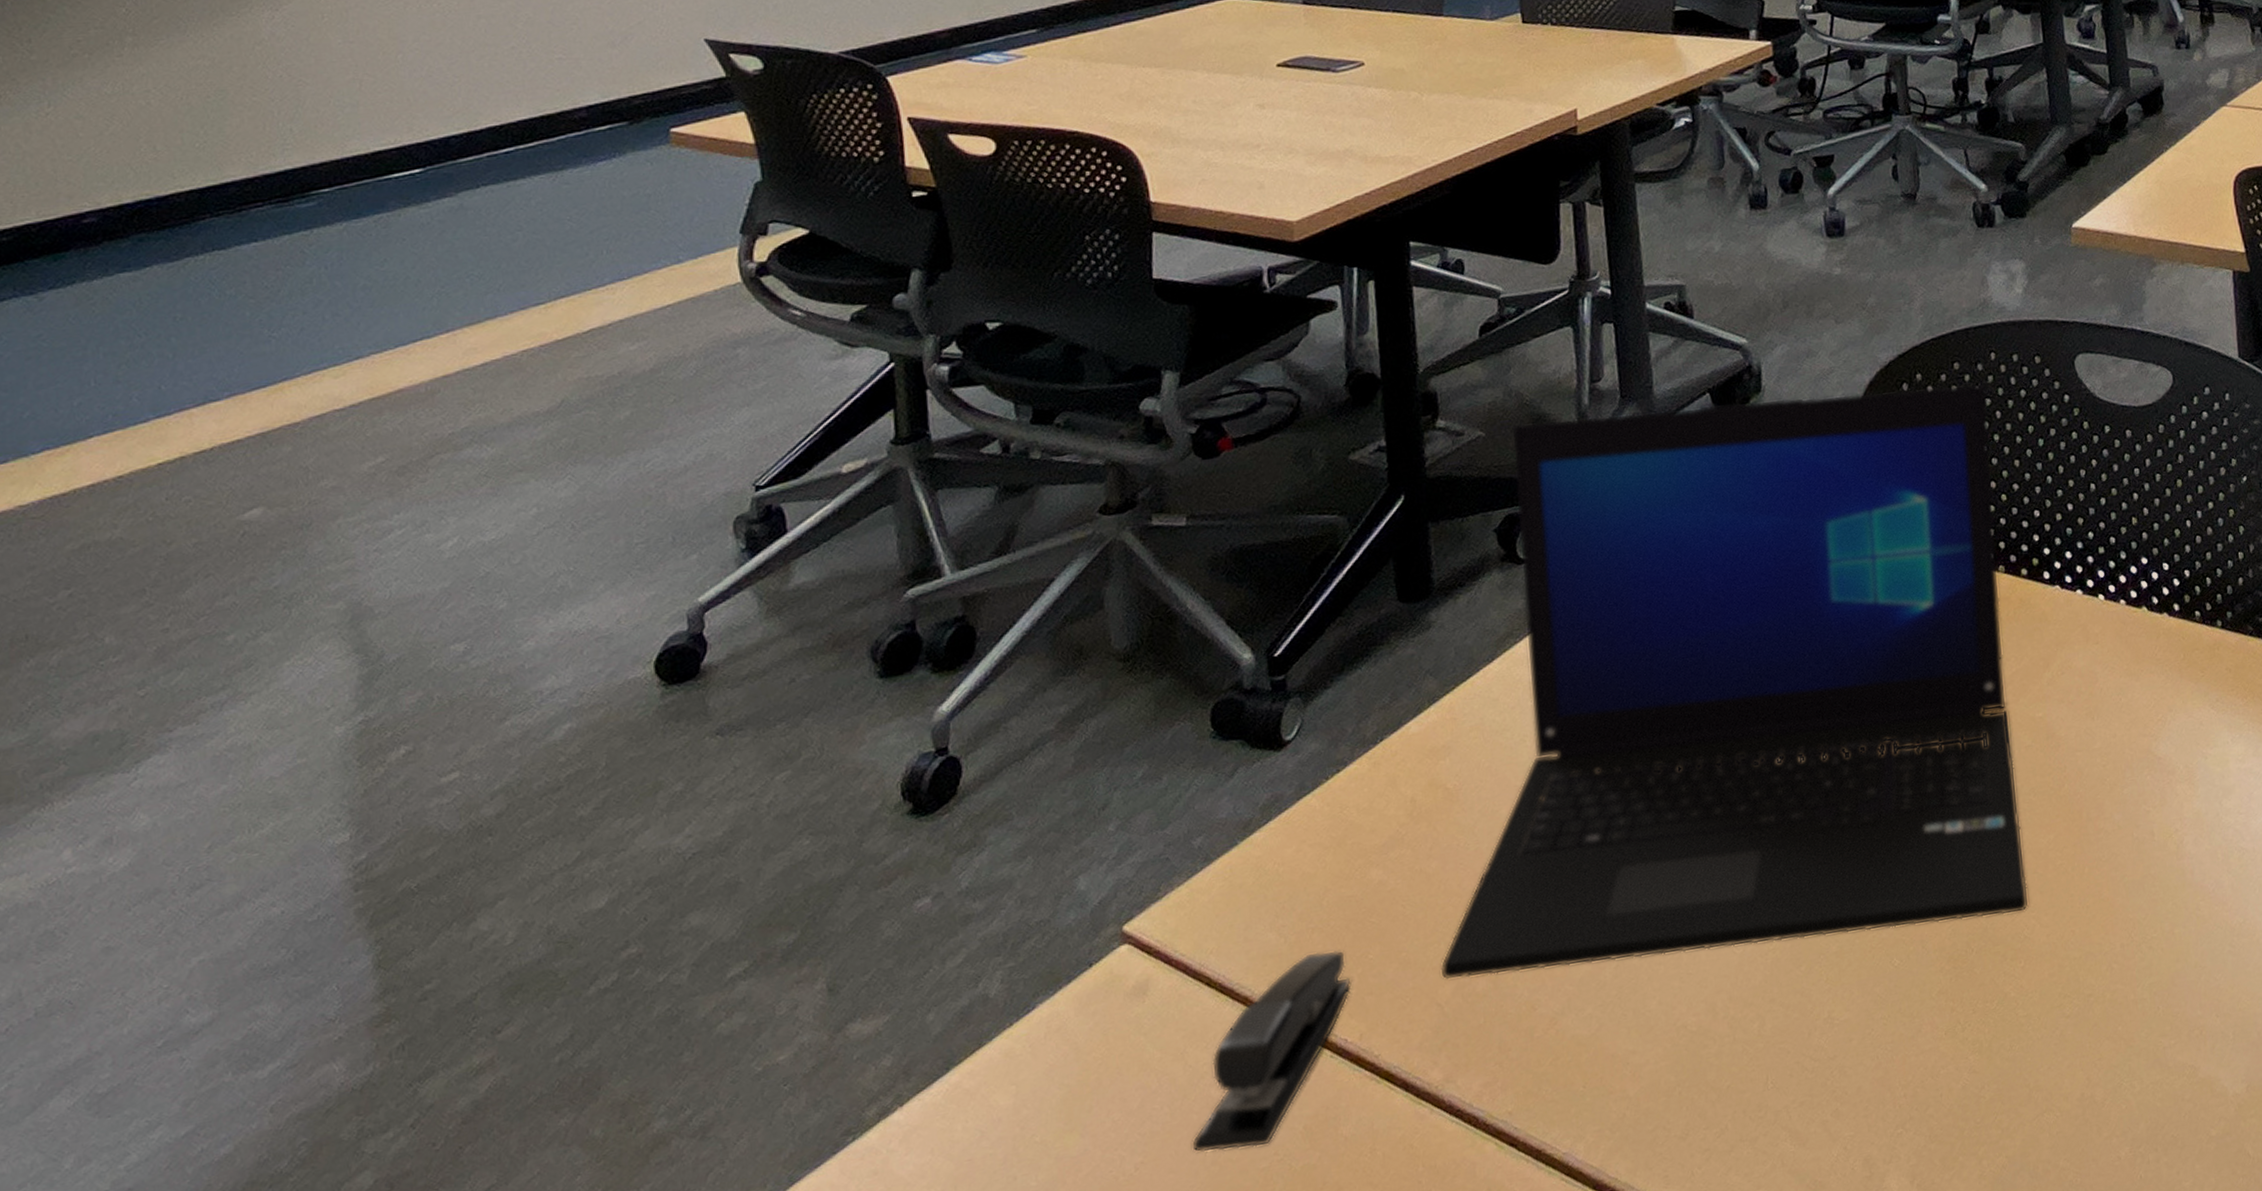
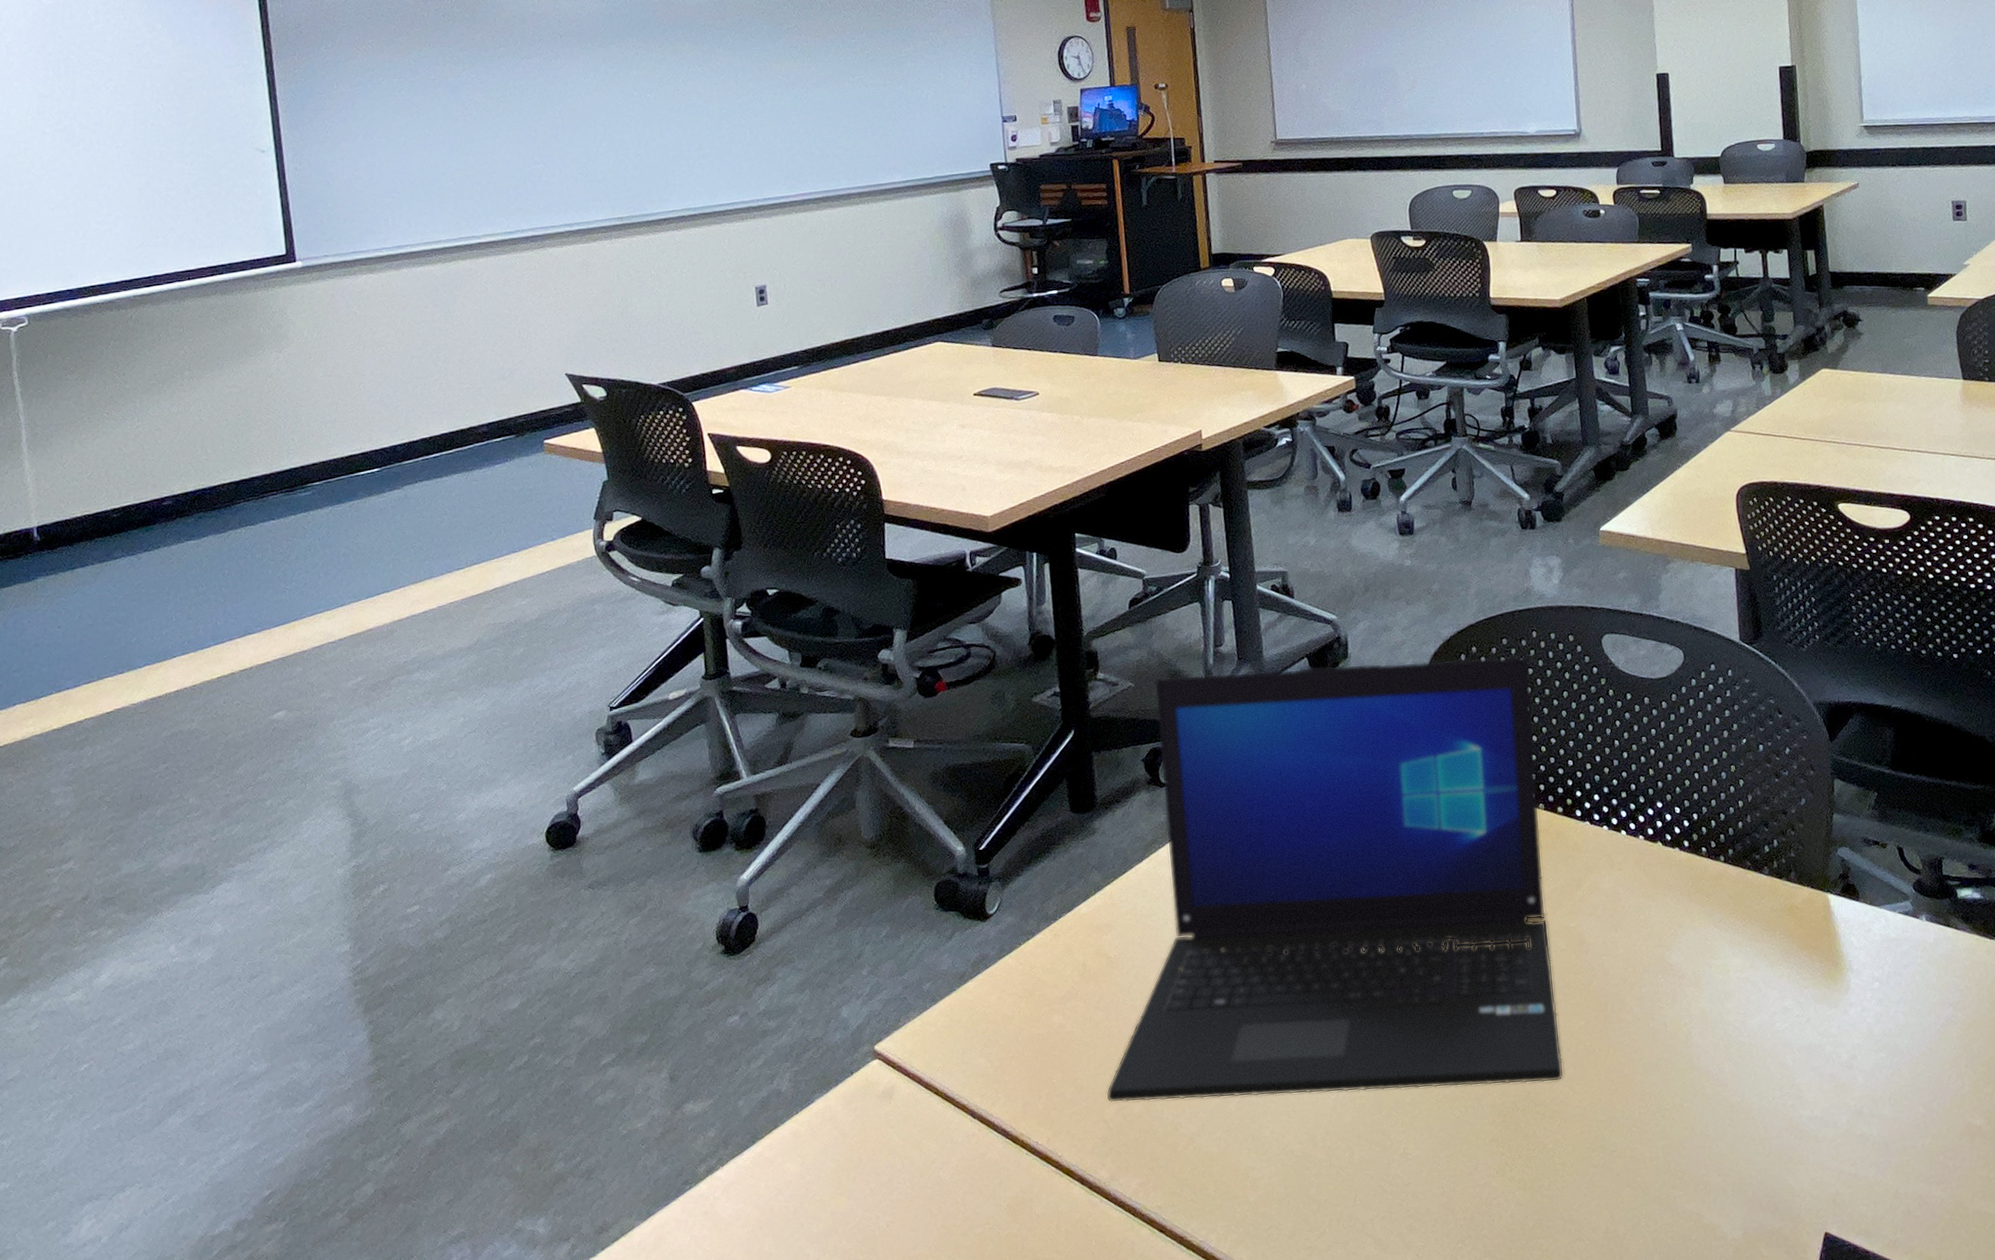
stapler: present [1192,950,1352,1153] -> none [927,1074,1041,1218]

